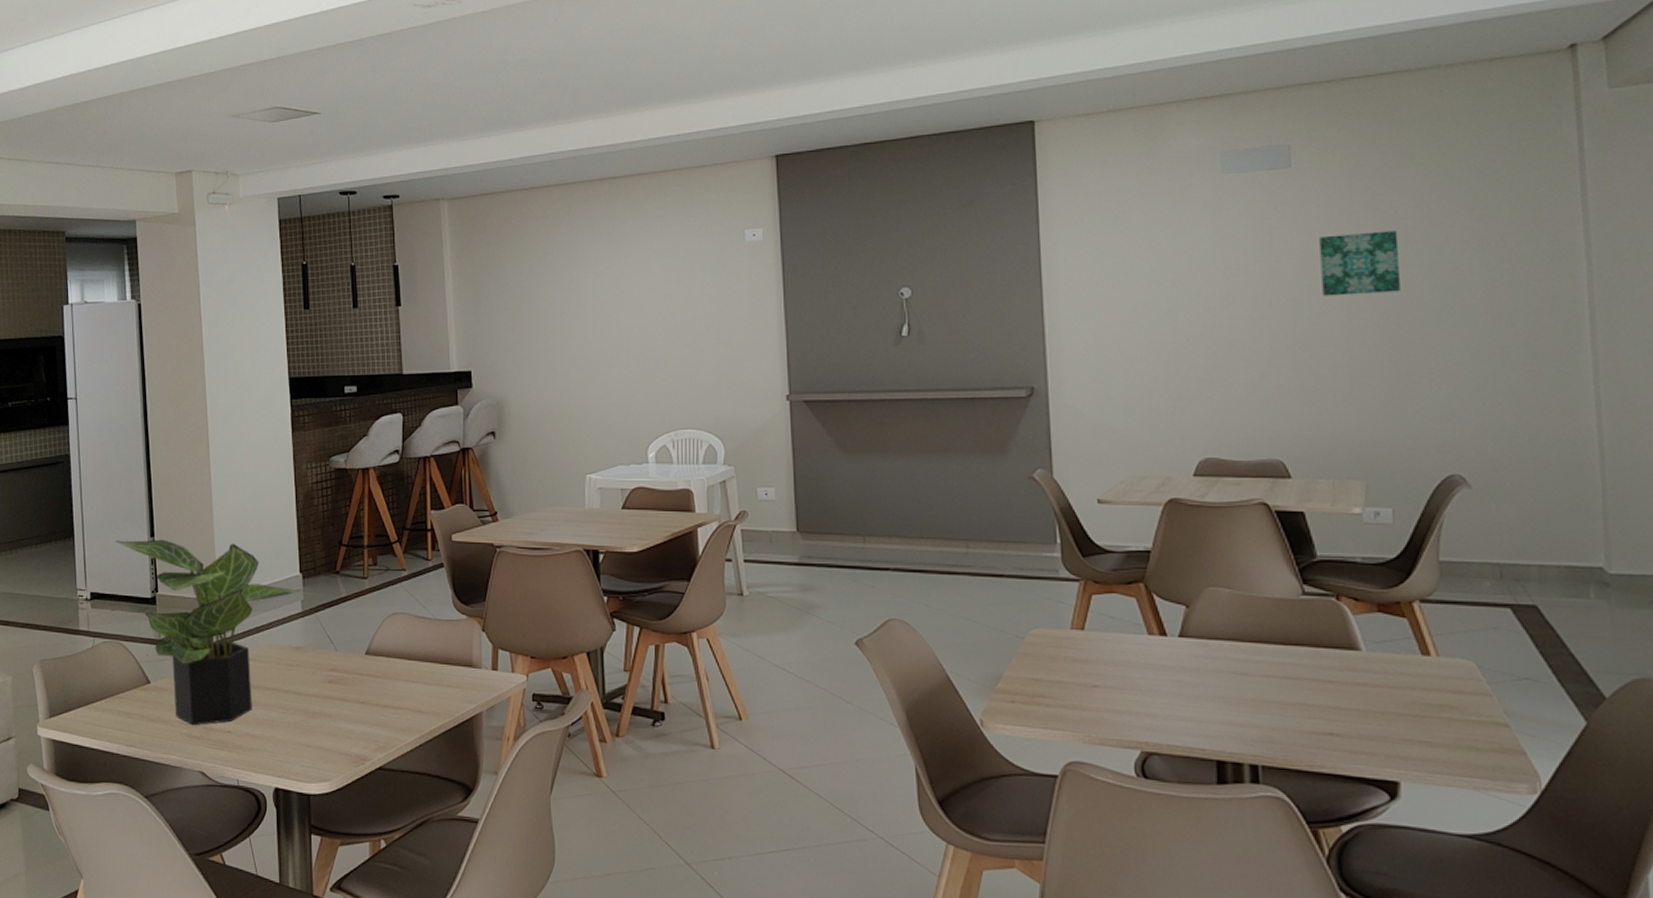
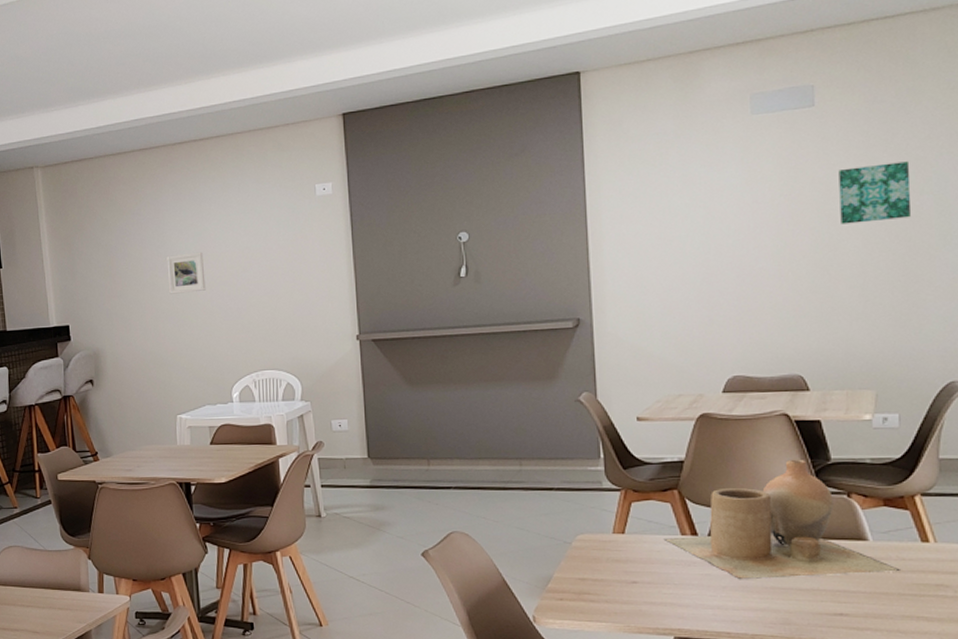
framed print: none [580,297,622,342] -> present [166,252,206,294]
vase: none [1128,554,1400,689] -> present [663,459,902,580]

